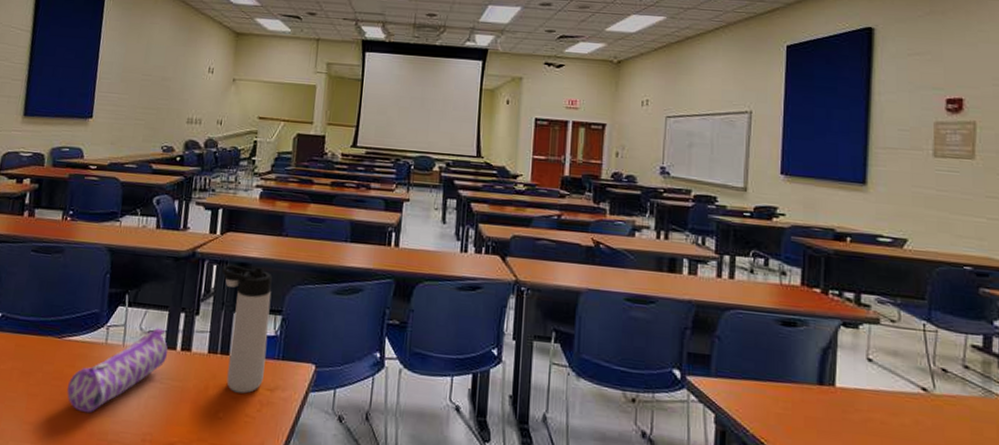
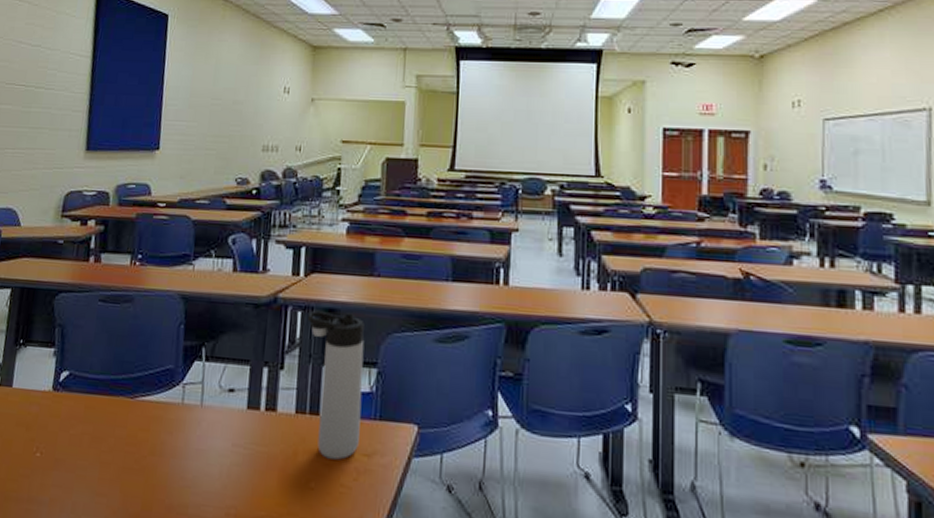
pencil case: present [67,328,168,413] -> none [142,385,251,484]

